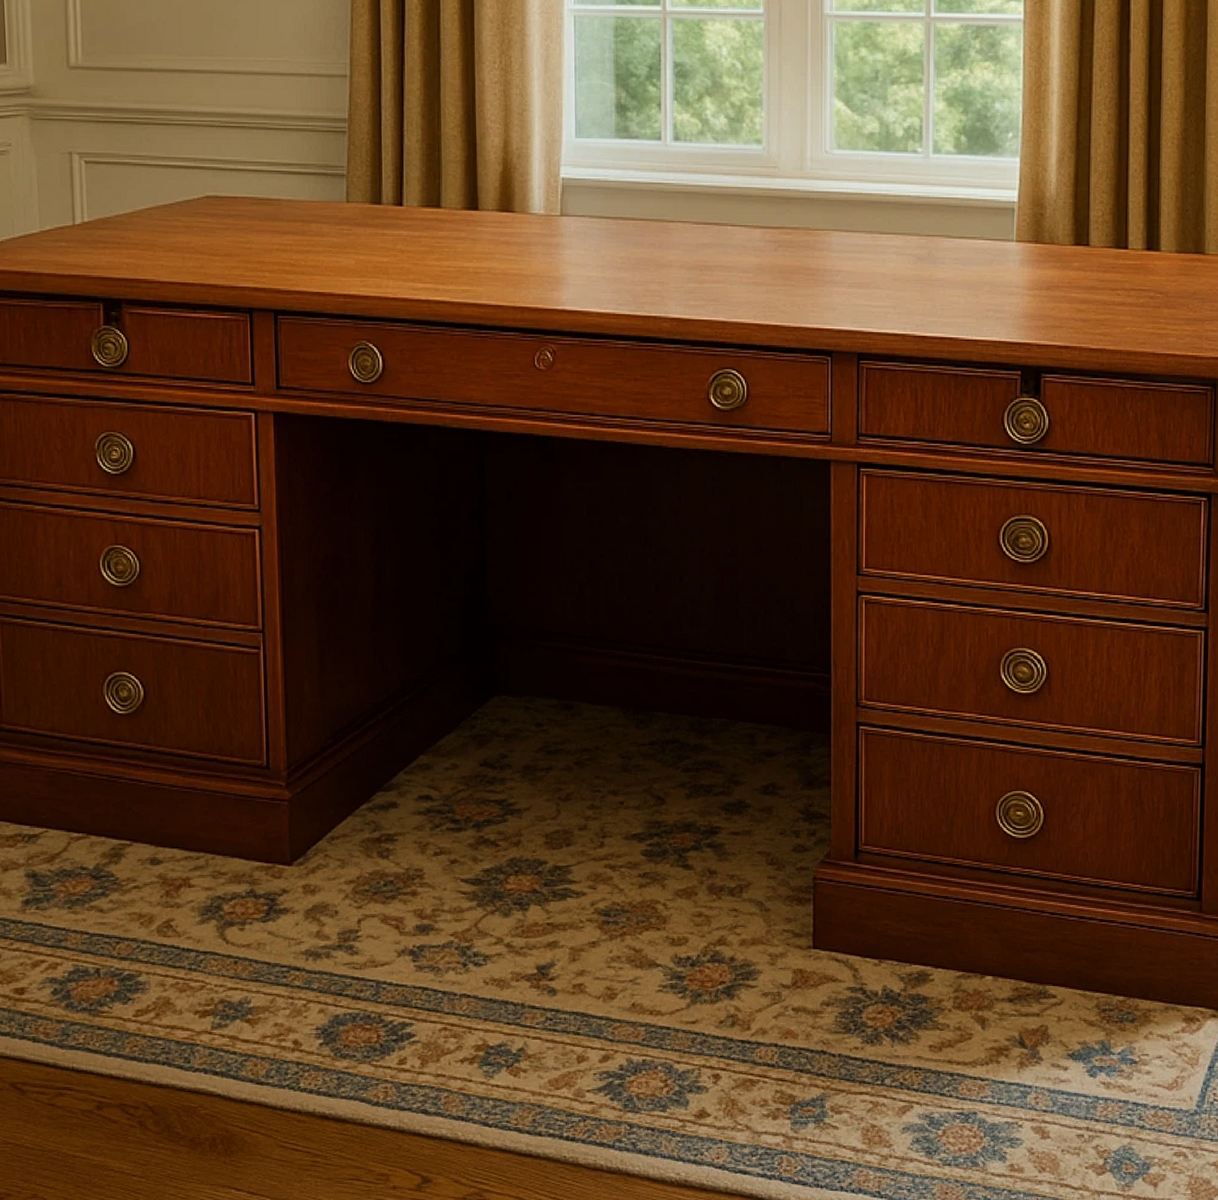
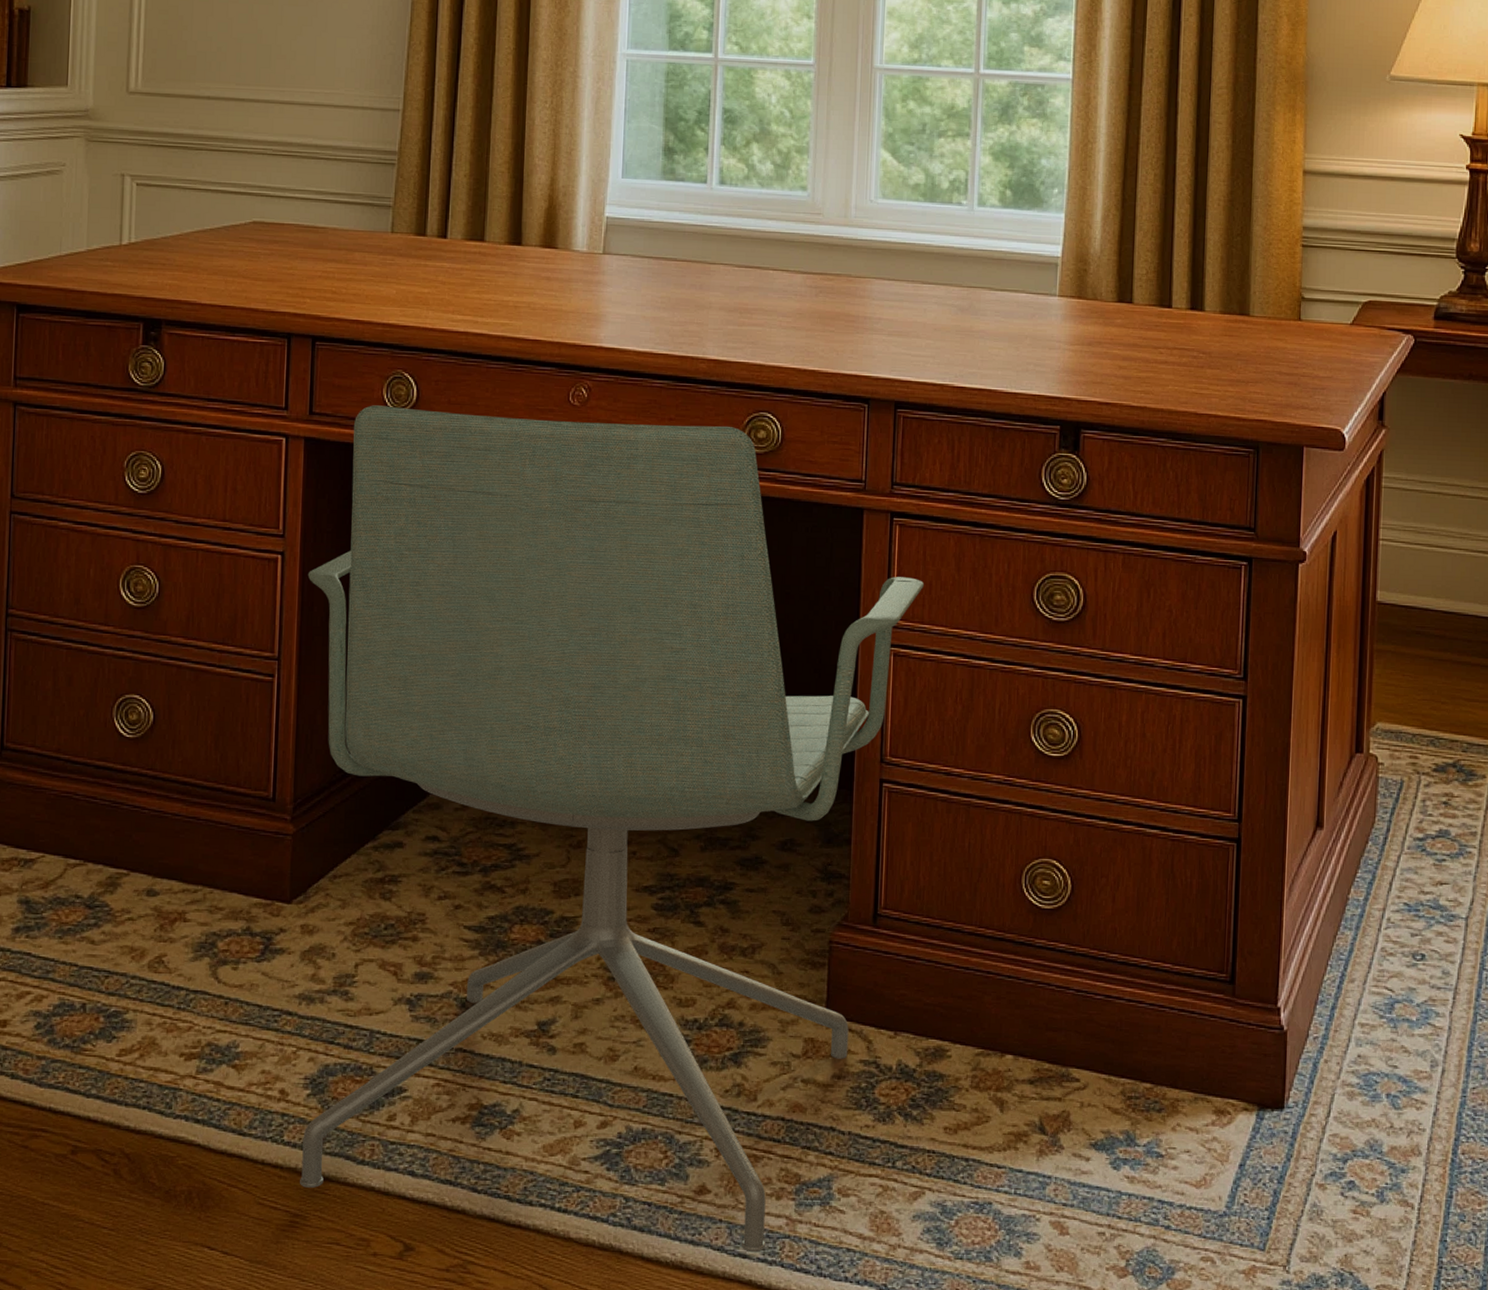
office chair: none [285,377,893,1169] -> present [300,405,925,1253]

